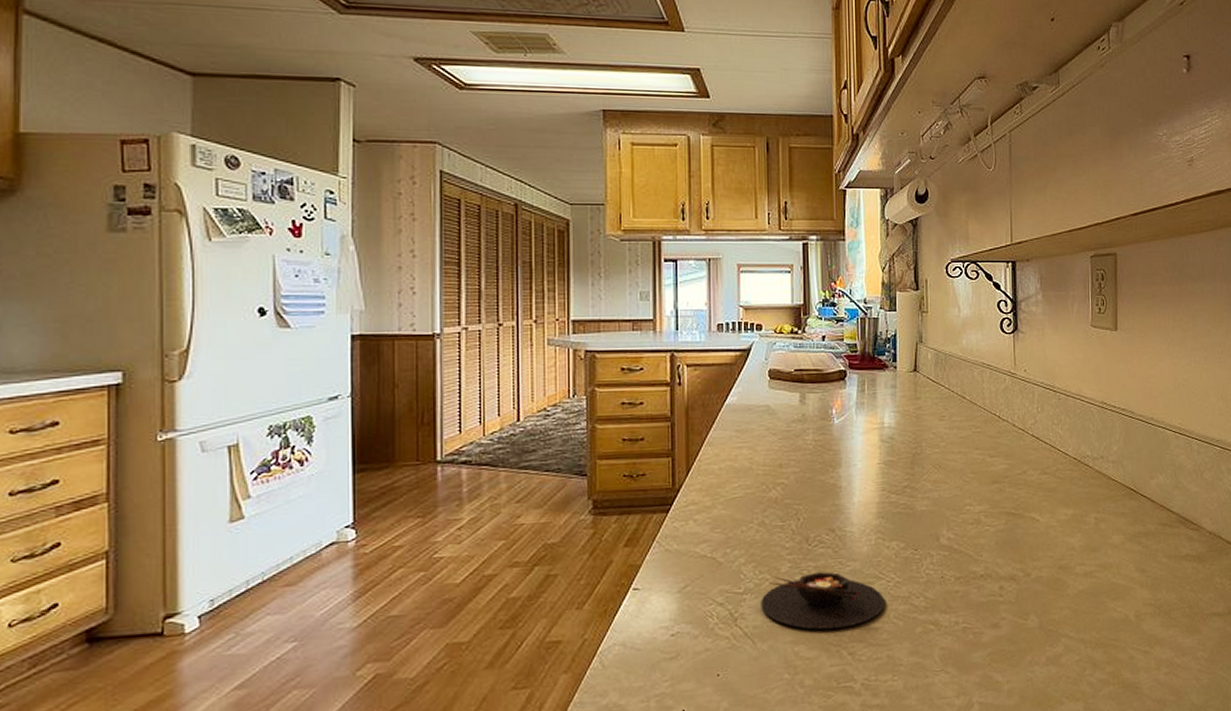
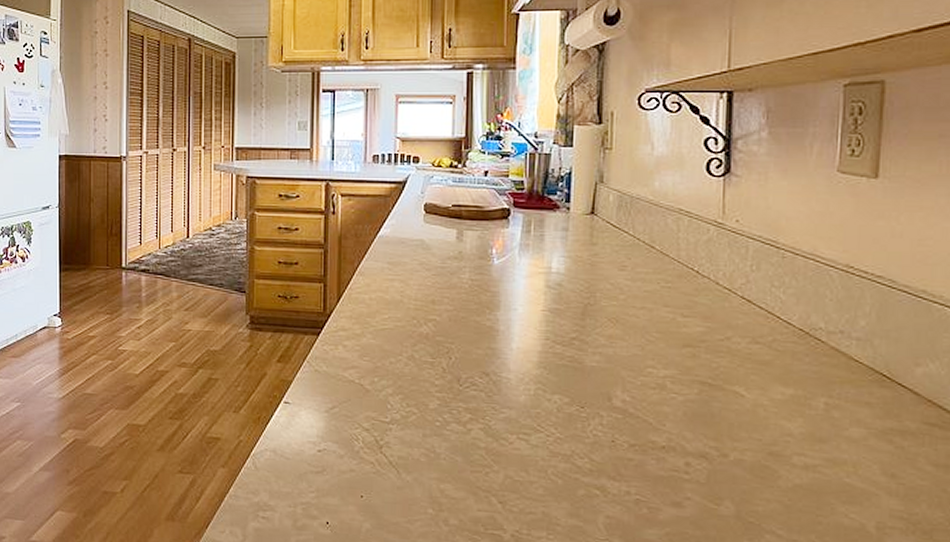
bowl: present [761,572,885,630] -> none [407,411,543,475]

